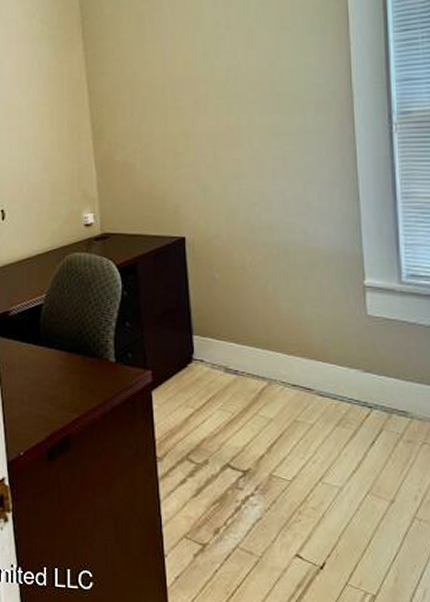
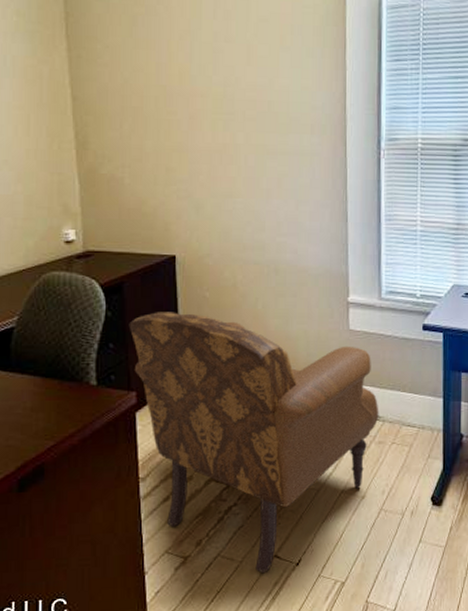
armchair: none [143,292,406,573] -> present [129,312,379,574]

